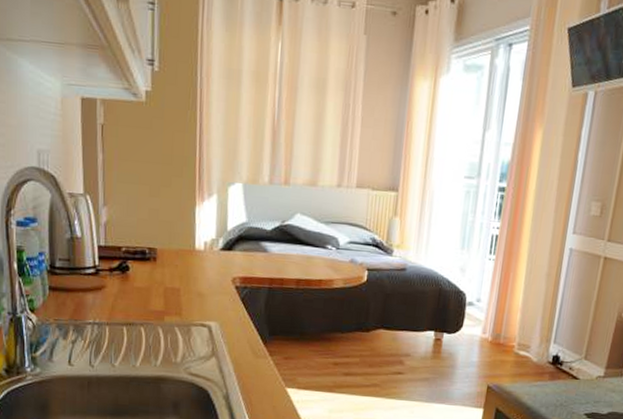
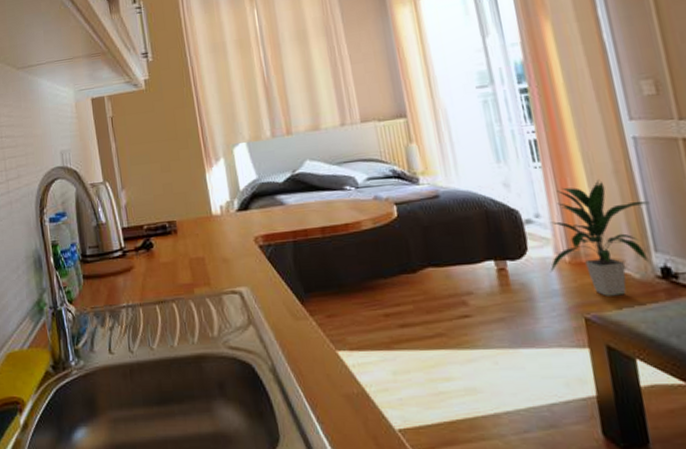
indoor plant: none [474,278,564,373] -> present [550,179,650,296]

